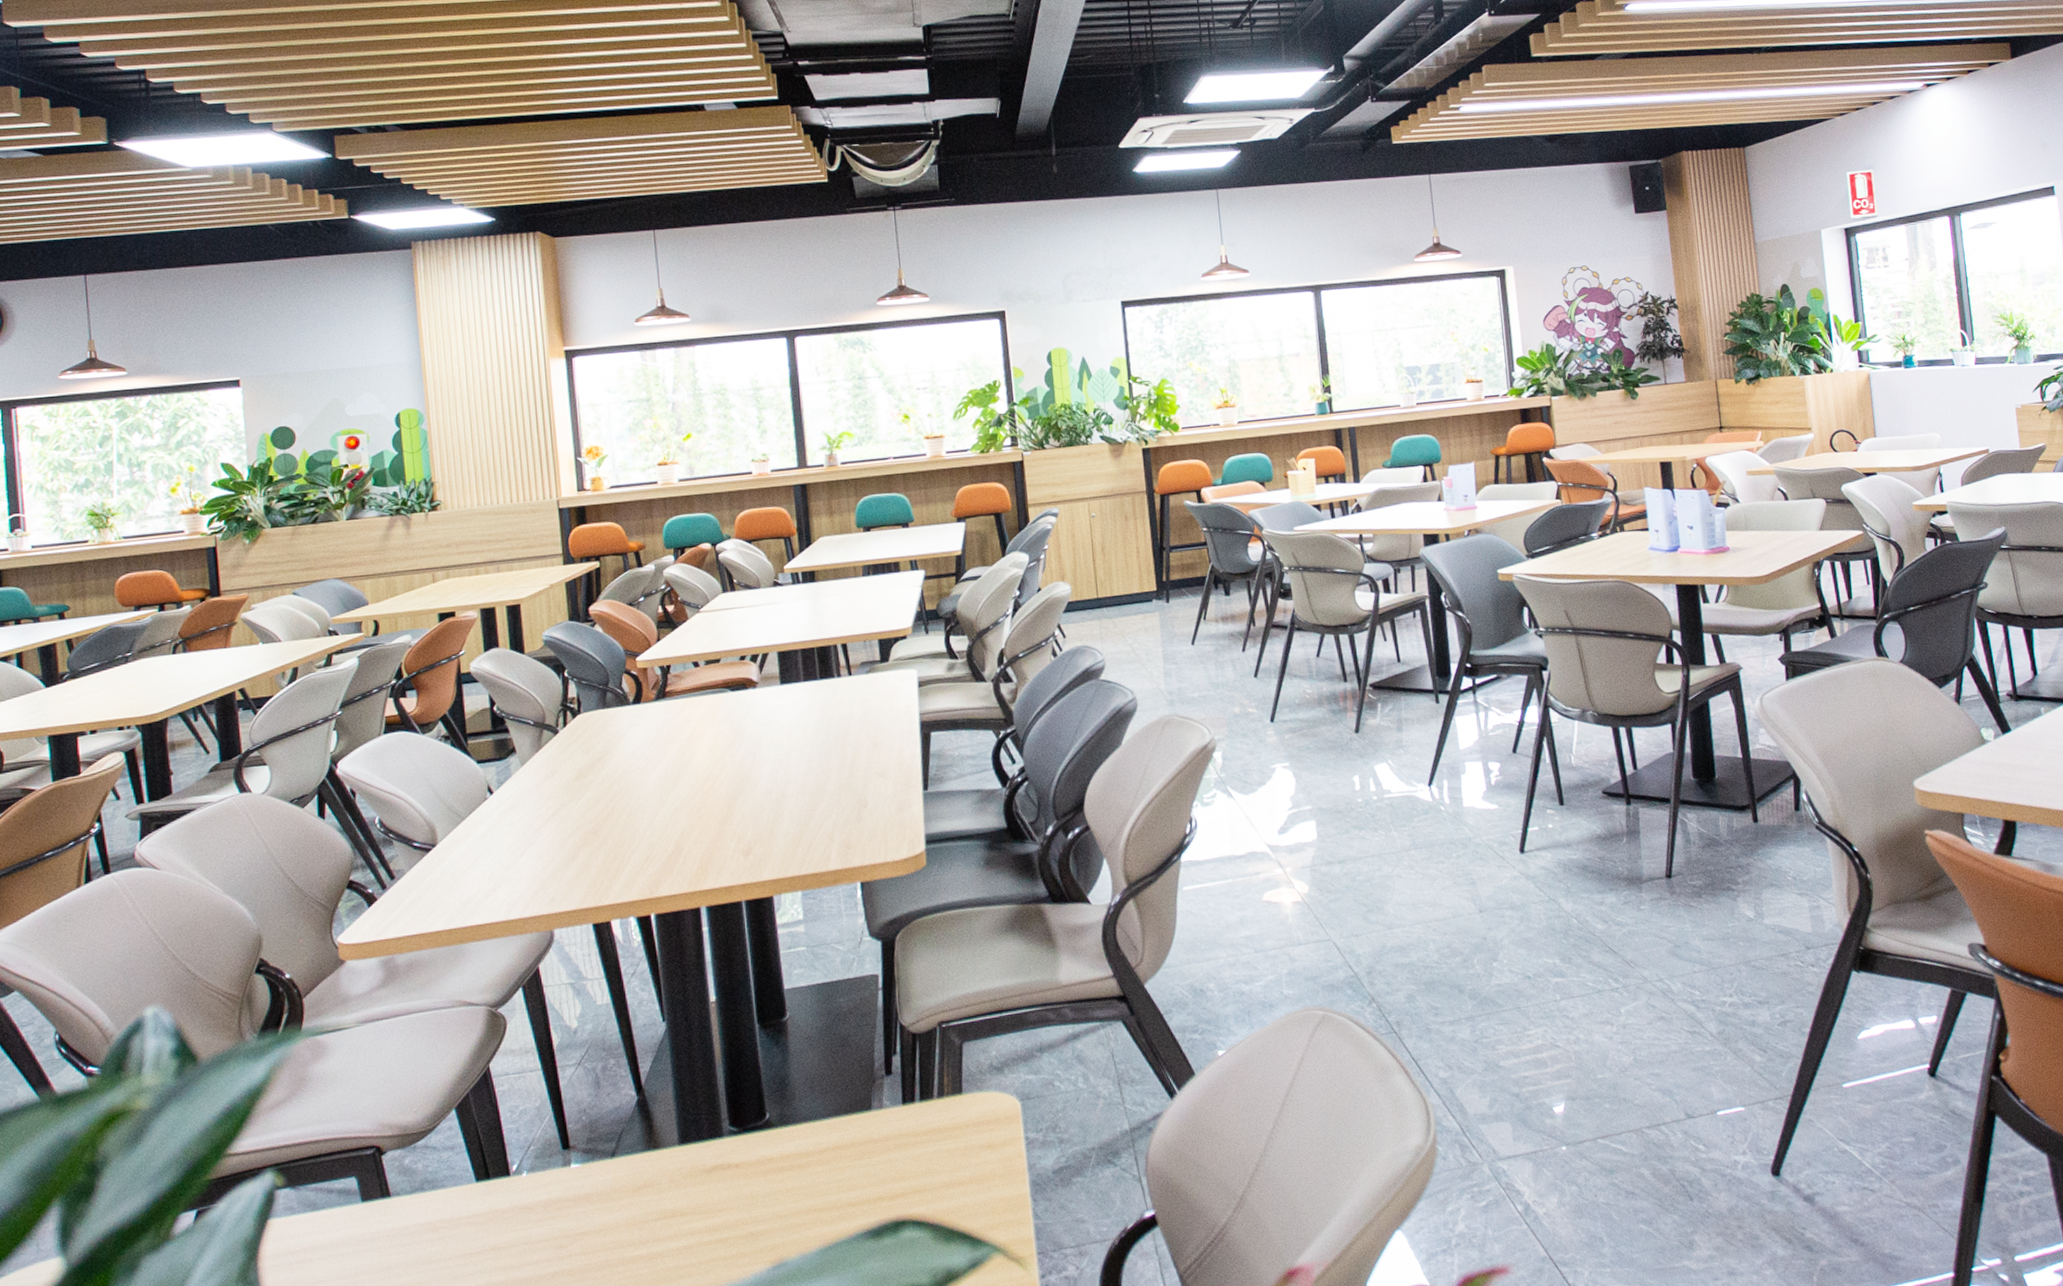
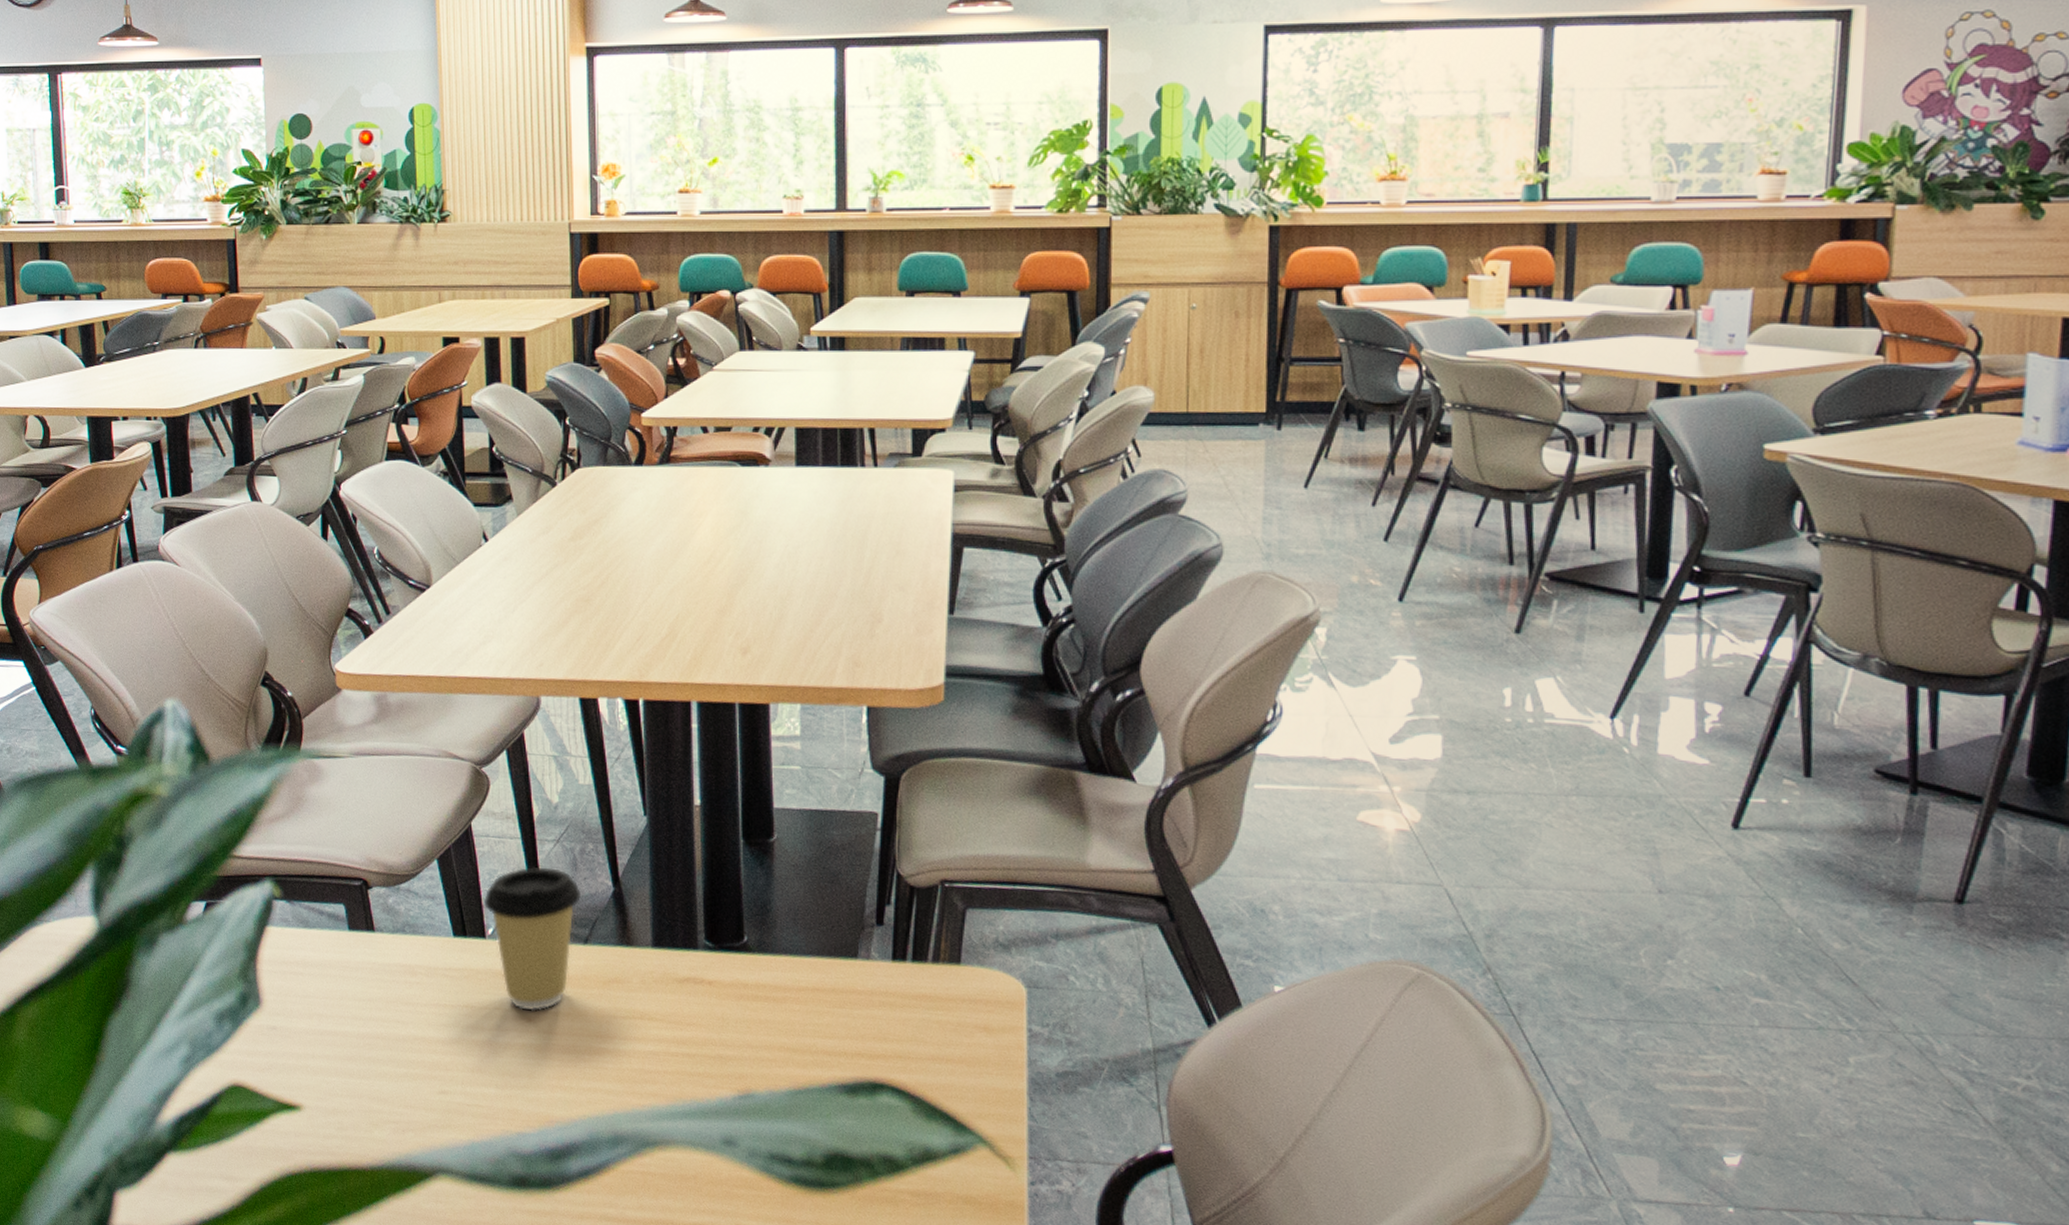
coffee cup: none [505,1091,607,1239] -> present [483,866,582,1011]

